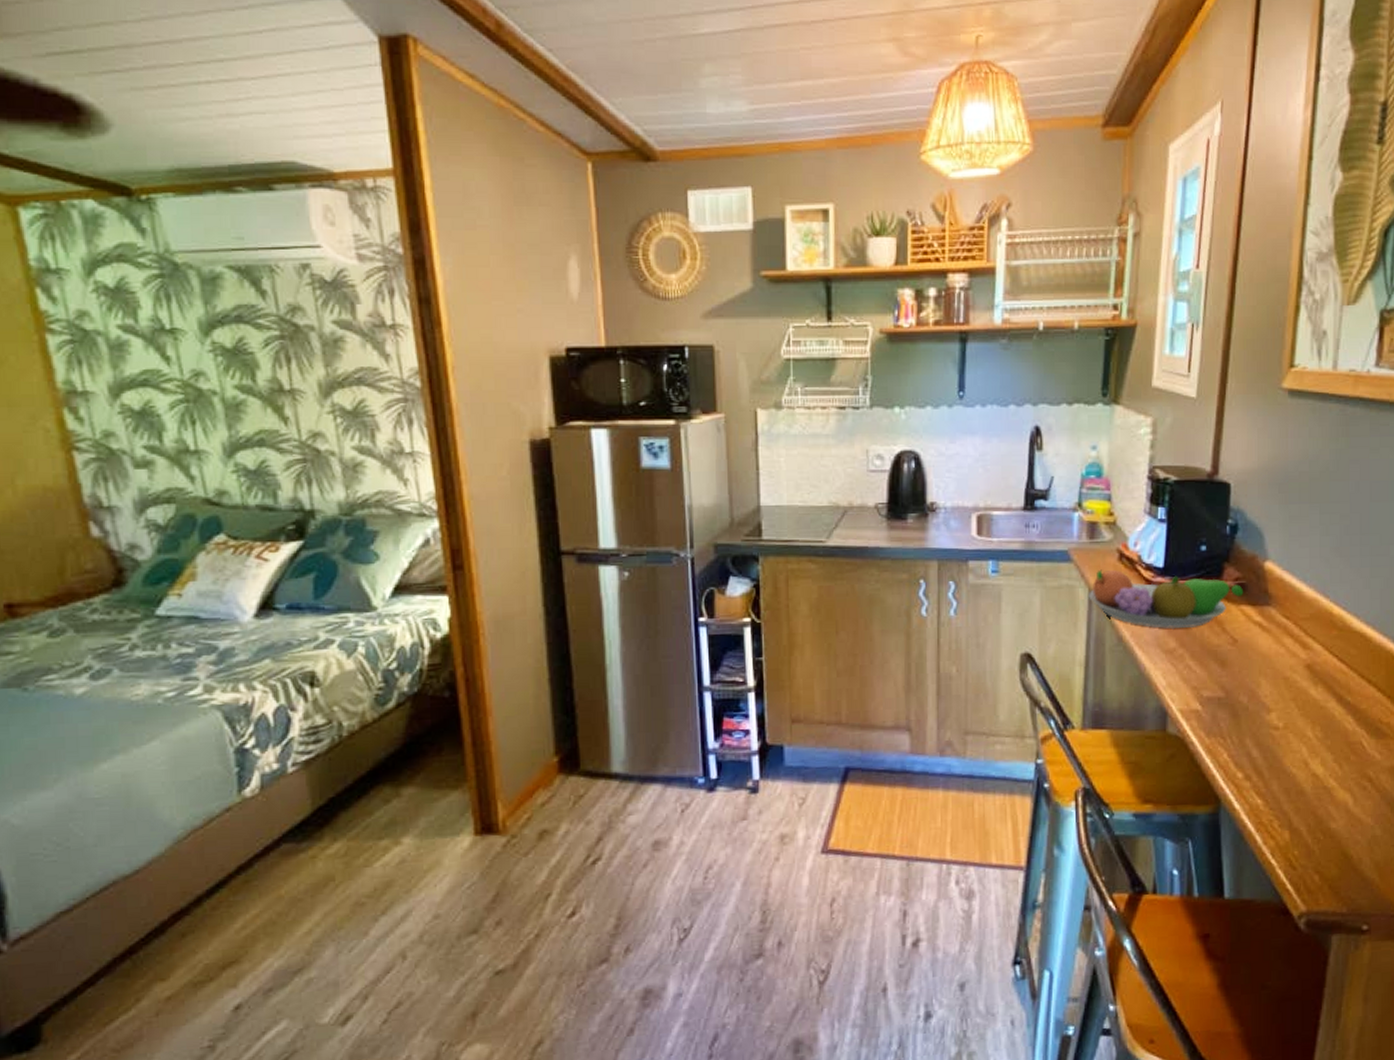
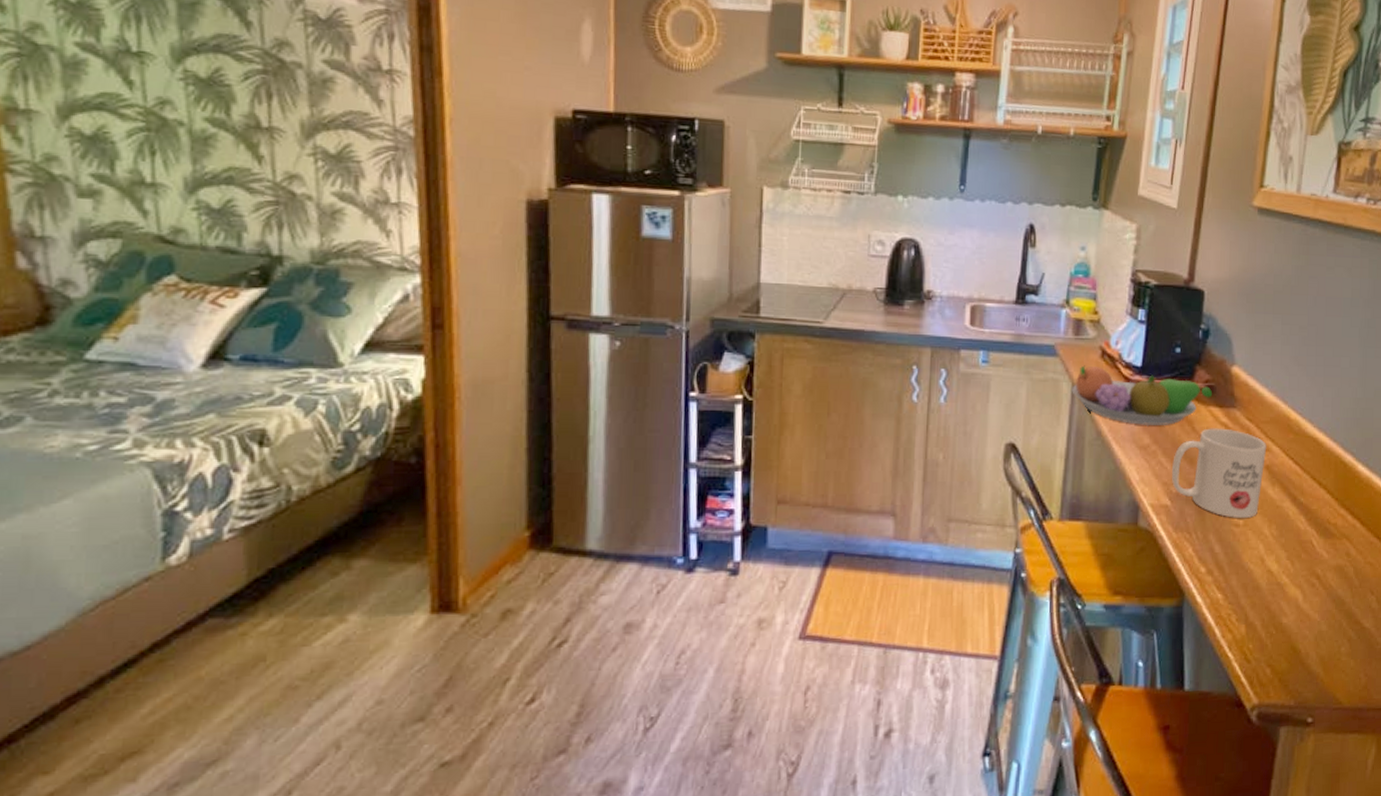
mug: none [1201,627,1307,721] -> present [1171,428,1267,518]

